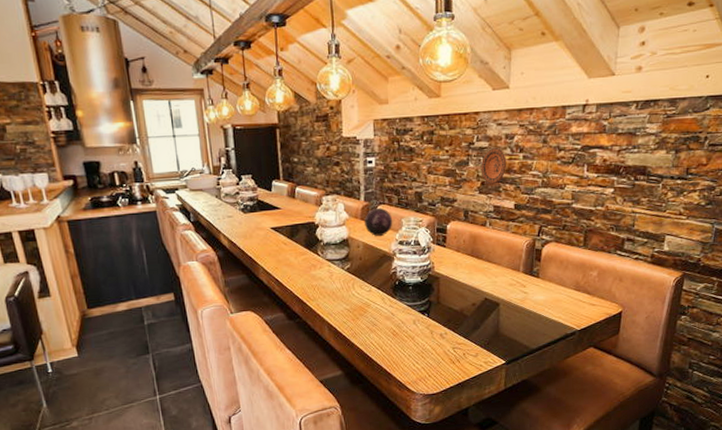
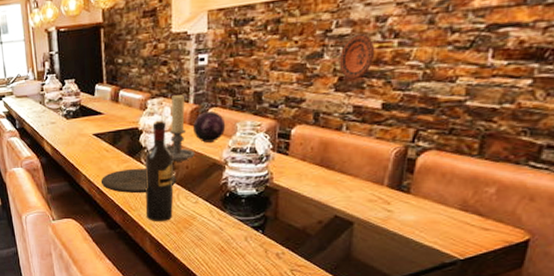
plate: none [279,260,352,285] -> present [100,168,177,194]
wine bottle: none [322,215,349,310] -> present [145,120,174,221]
candle holder: none [341,192,368,254] -> present [167,94,196,162]

